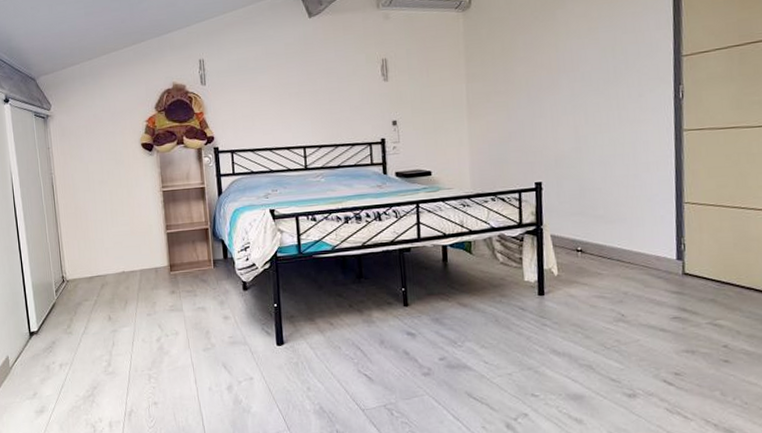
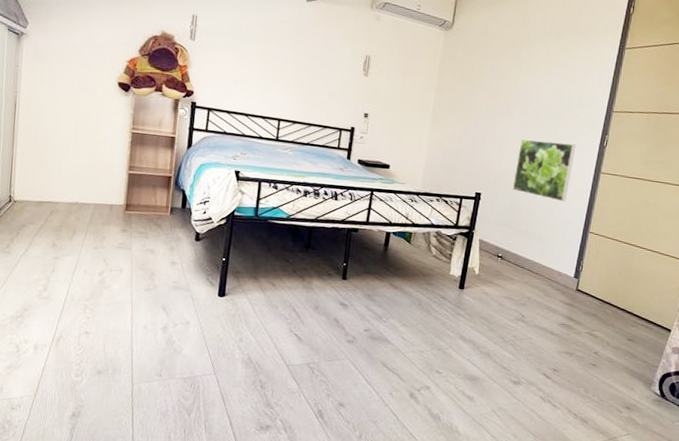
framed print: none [575,104,647,174] -> present [512,138,576,202]

